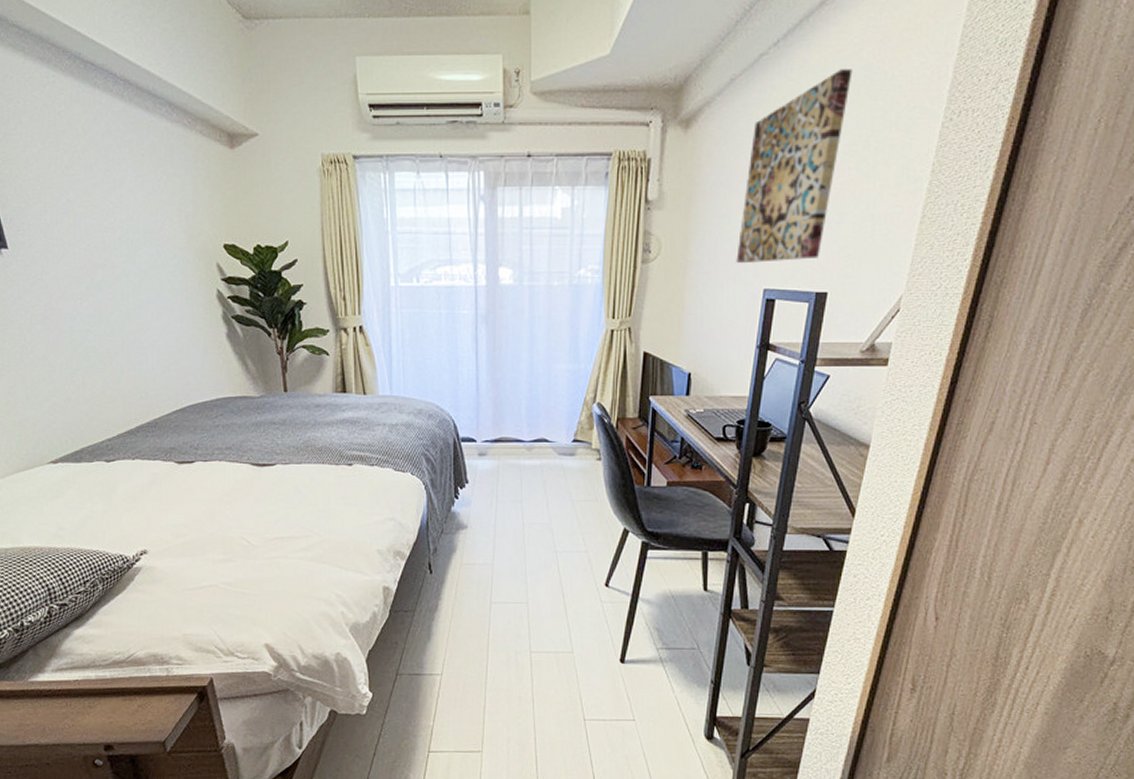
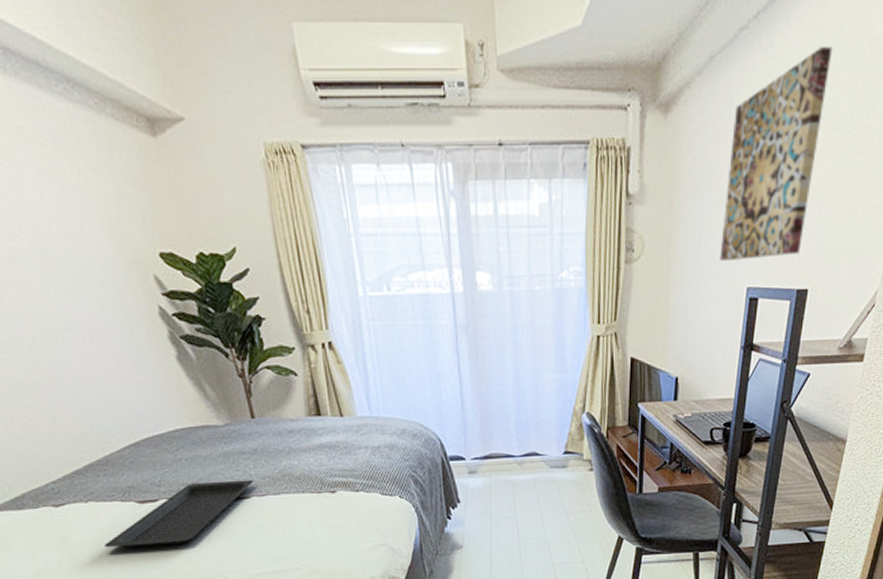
serving tray: none [143,448,280,505] -> present [104,479,254,548]

